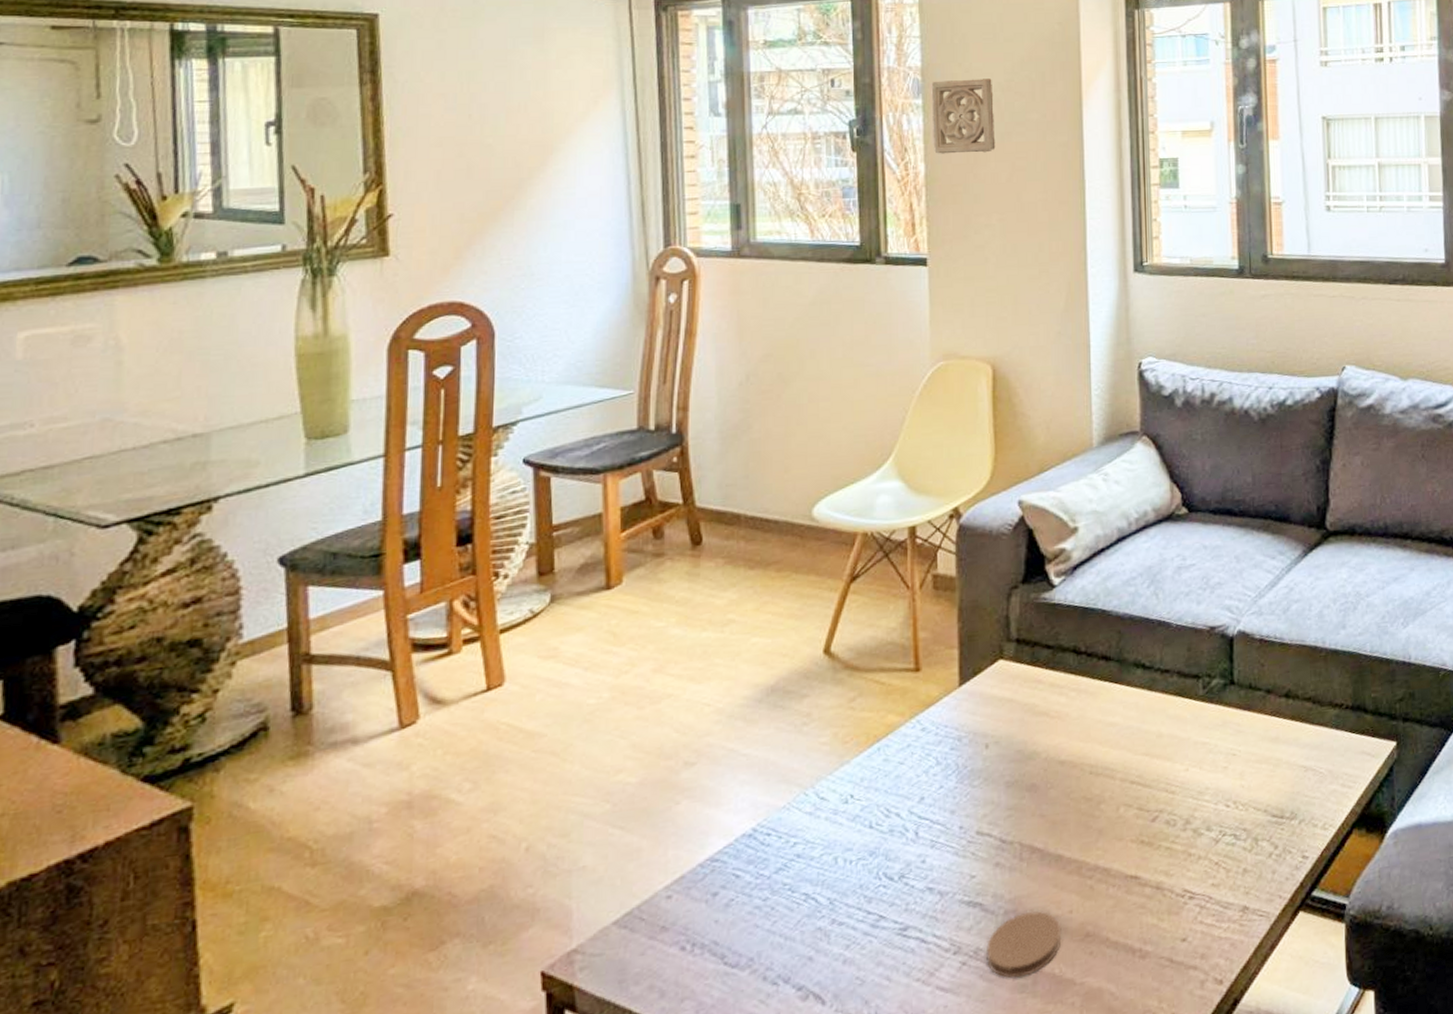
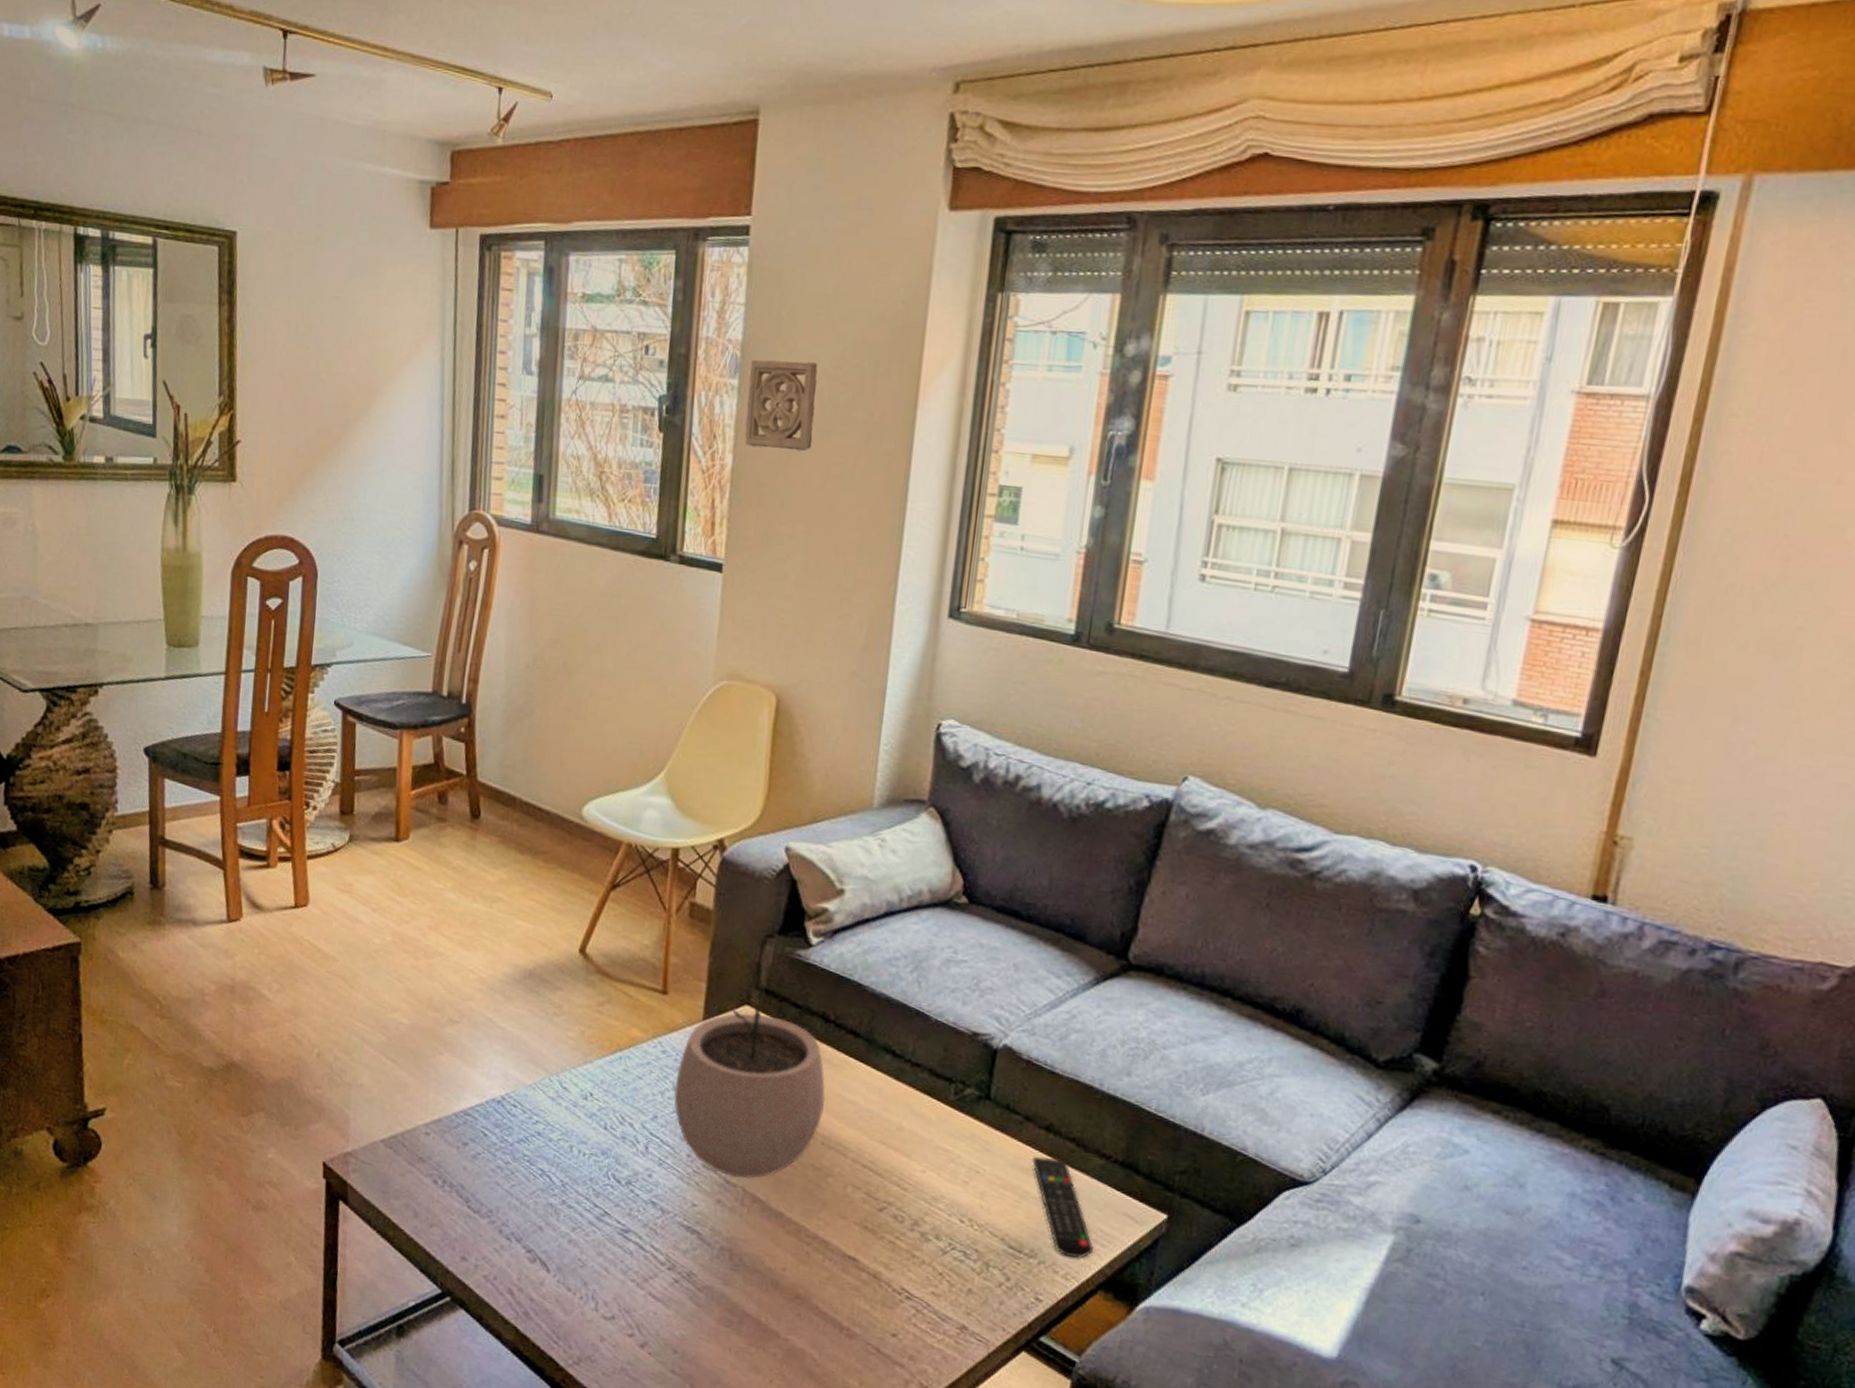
plant pot: none [939,635,1088,835] -> present [674,985,826,1178]
coaster: present [986,910,1062,978] -> none [697,1254,773,1314]
remote control: none [1278,719,1342,809] -> present [1031,1156,1093,1258]

